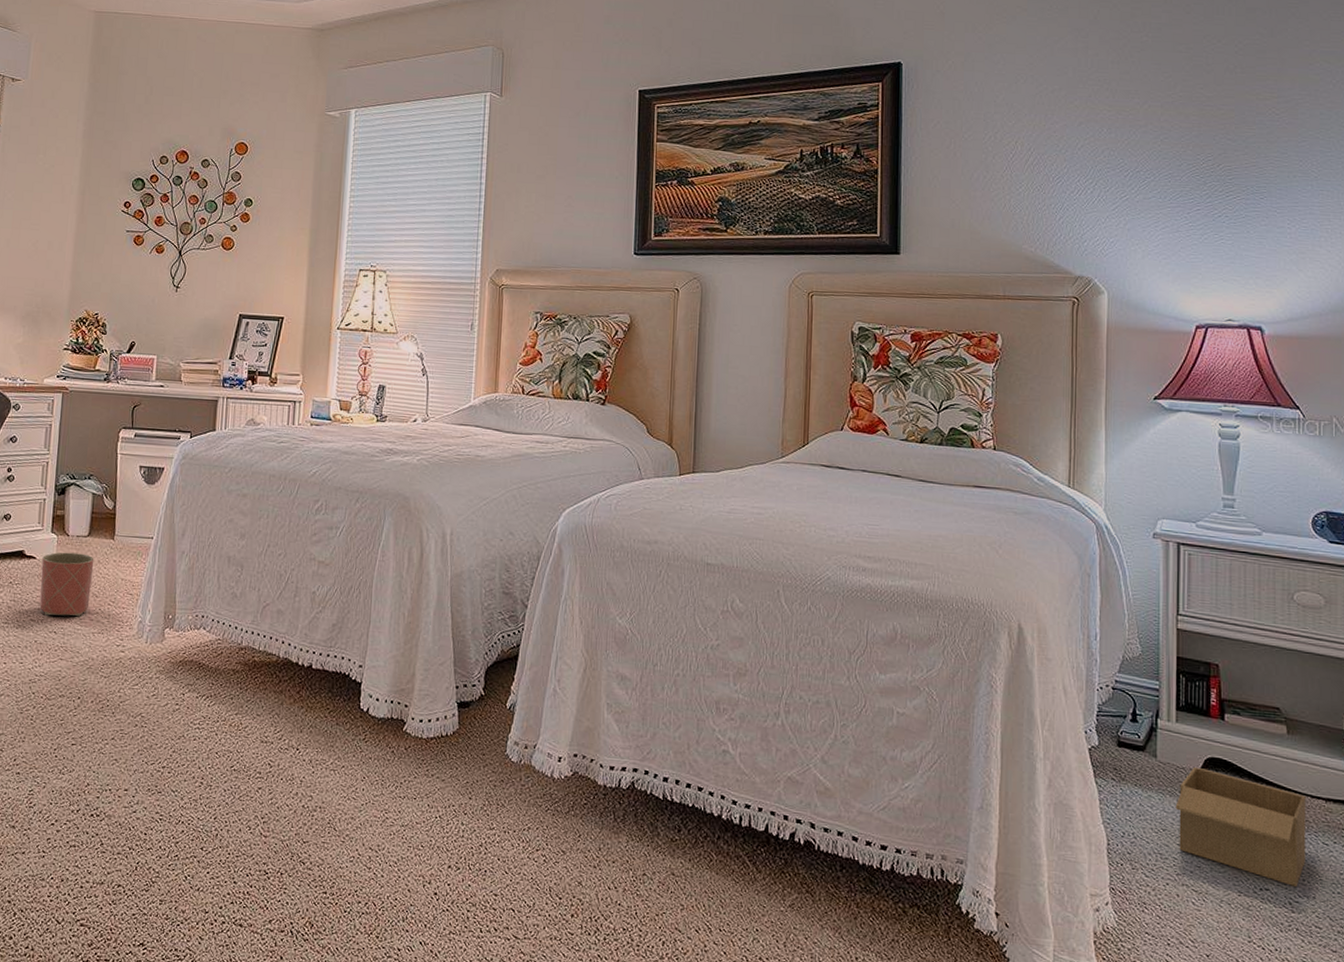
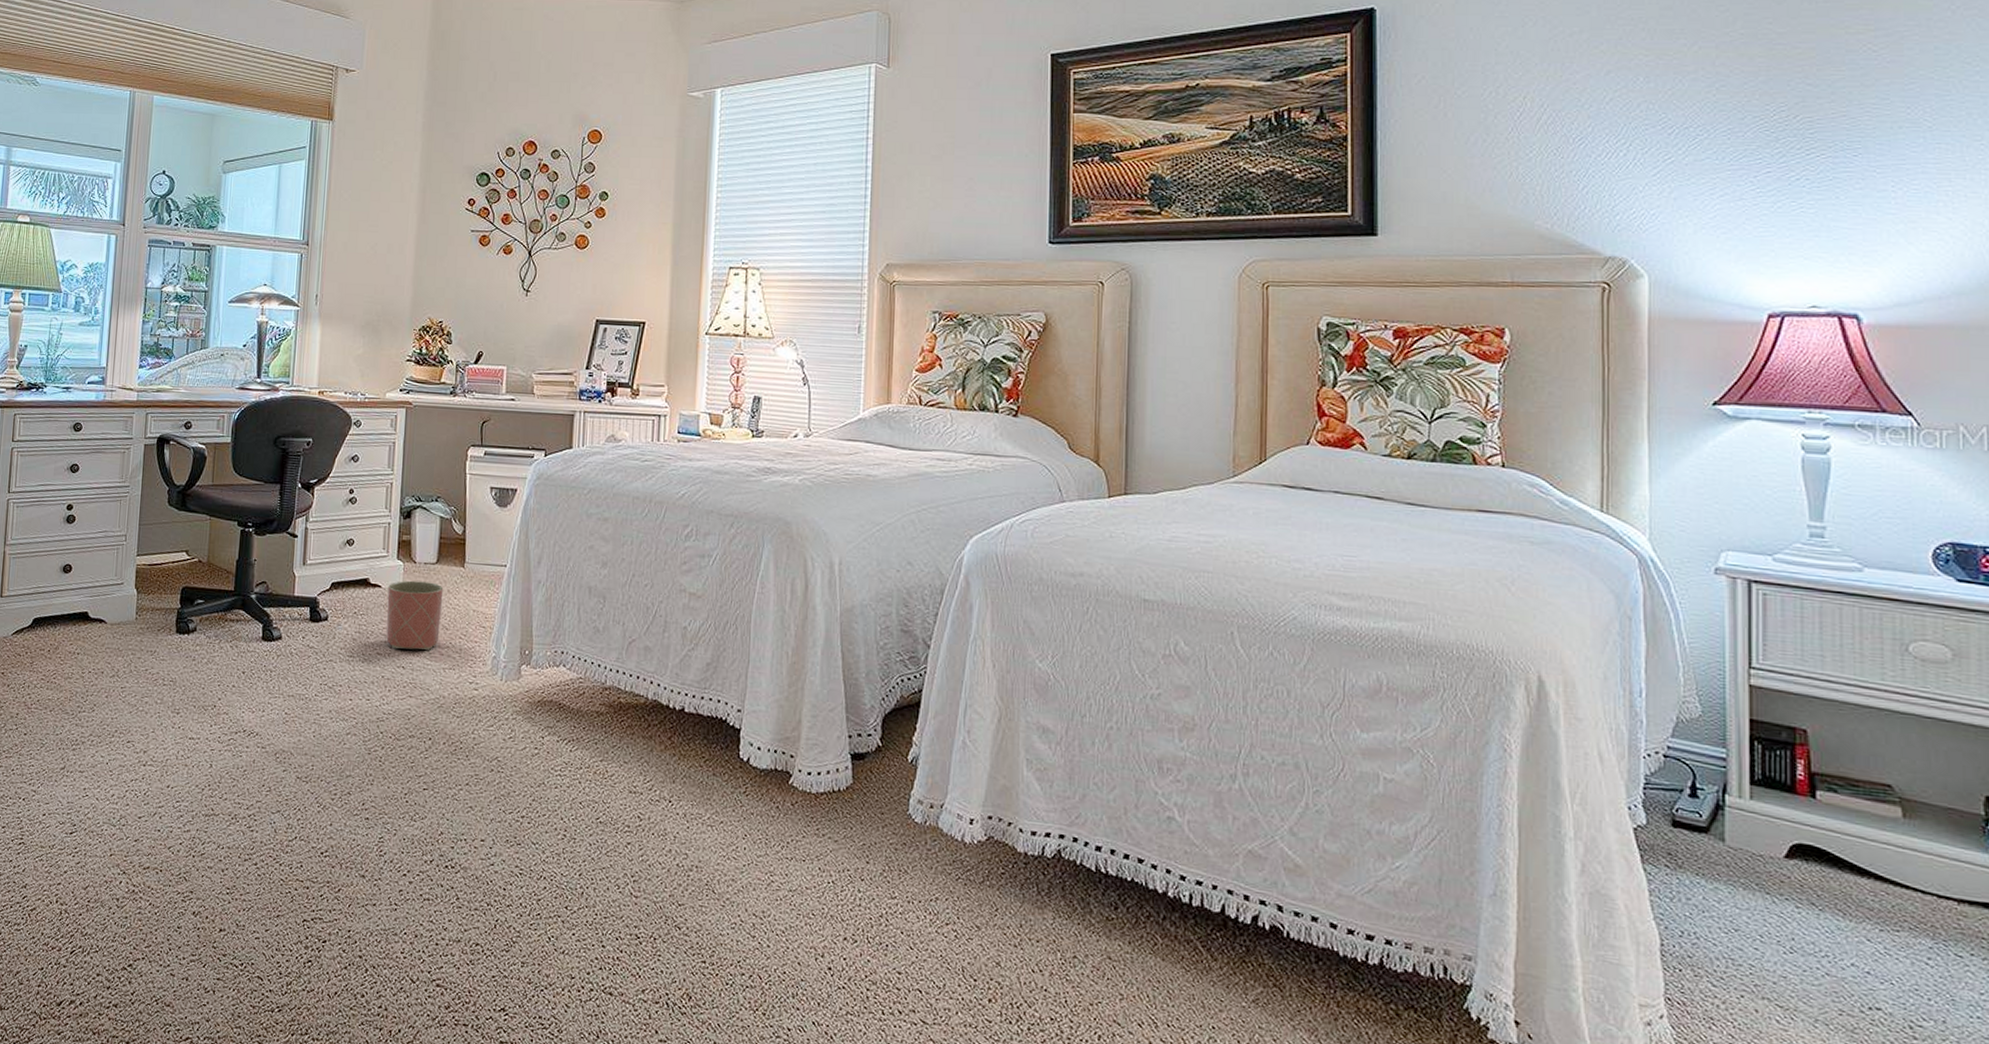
cardboard box: present [1175,766,1307,886] -> none [1751,854,1932,1007]

